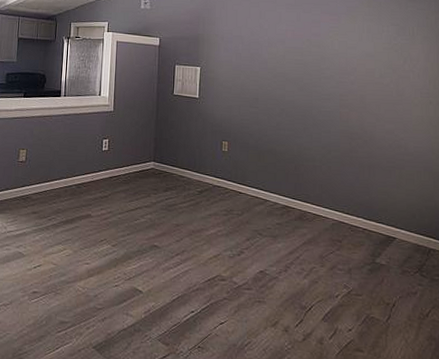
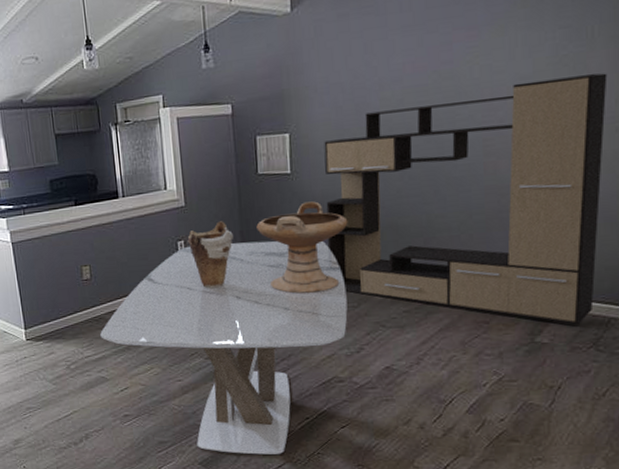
dining table: none [25,144,233,345] -> present [100,241,348,455]
vase: none [111,128,149,184] -> present [187,221,233,289]
decorative bowl: none [168,122,239,198] -> present [256,201,348,294]
media console: none [221,58,424,252] -> present [324,73,608,325]

